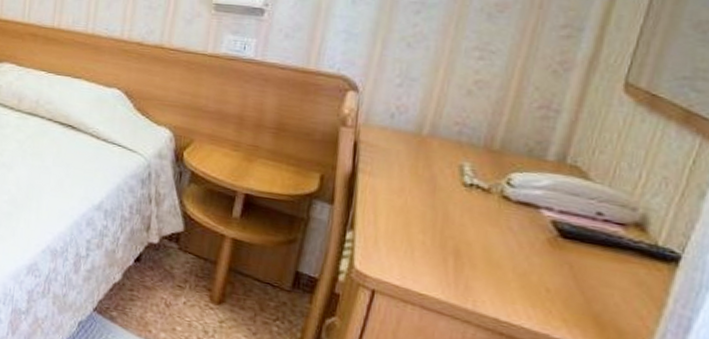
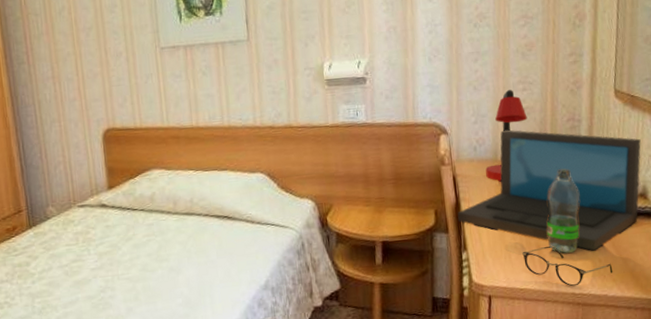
laptop: none [348,101,654,277] -> present [457,129,641,251]
desk lamp: none [401,55,478,162] -> present [485,90,528,182]
eyeglasses: none [431,250,566,312] -> present [522,246,613,287]
bottle: none [471,165,536,270] -> present [546,169,580,253]

